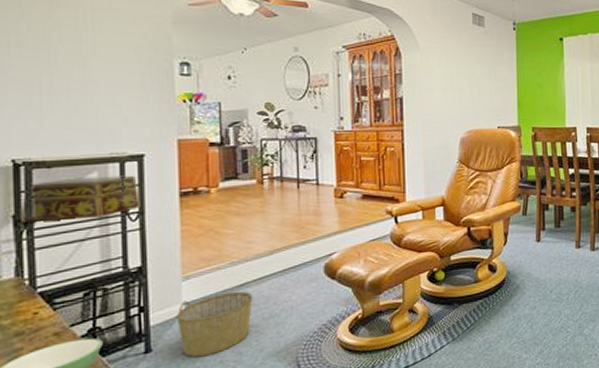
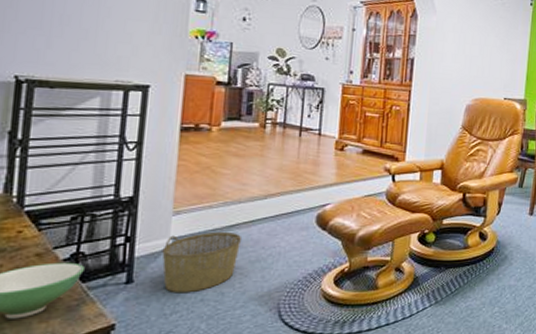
decorative box: present [20,175,140,222] -> none [16,100,140,144]

